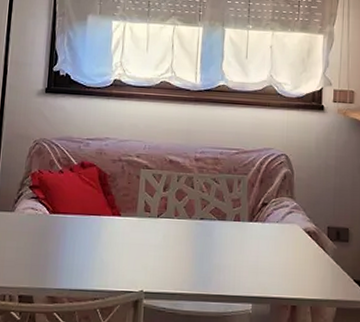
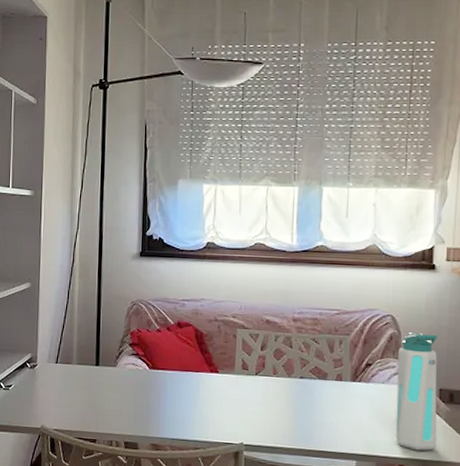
water bottle: none [288,171,326,290] -> present [395,333,438,451]

